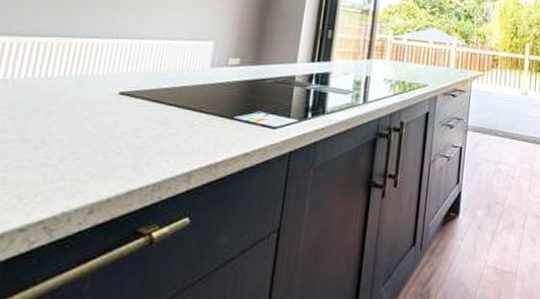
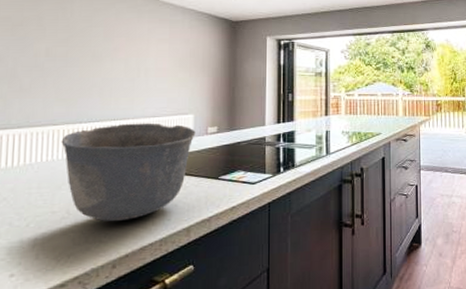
cup: none [46,43,214,159] -> present [61,123,196,222]

